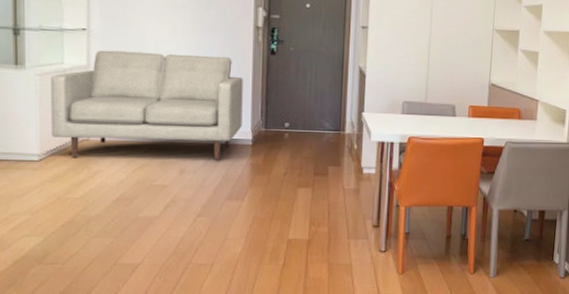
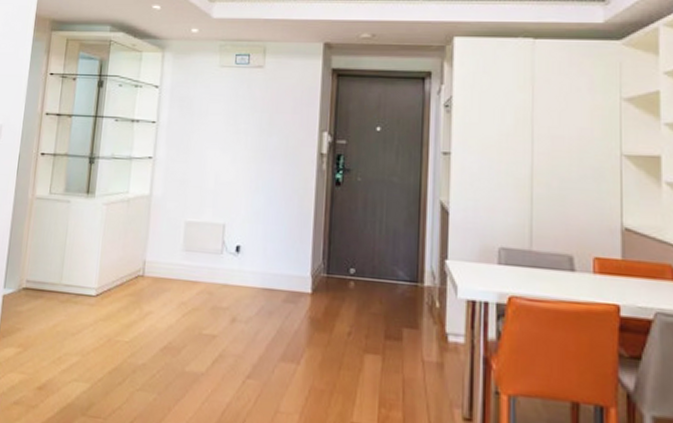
sofa: present [51,50,243,161] -> none [110,179,304,310]

